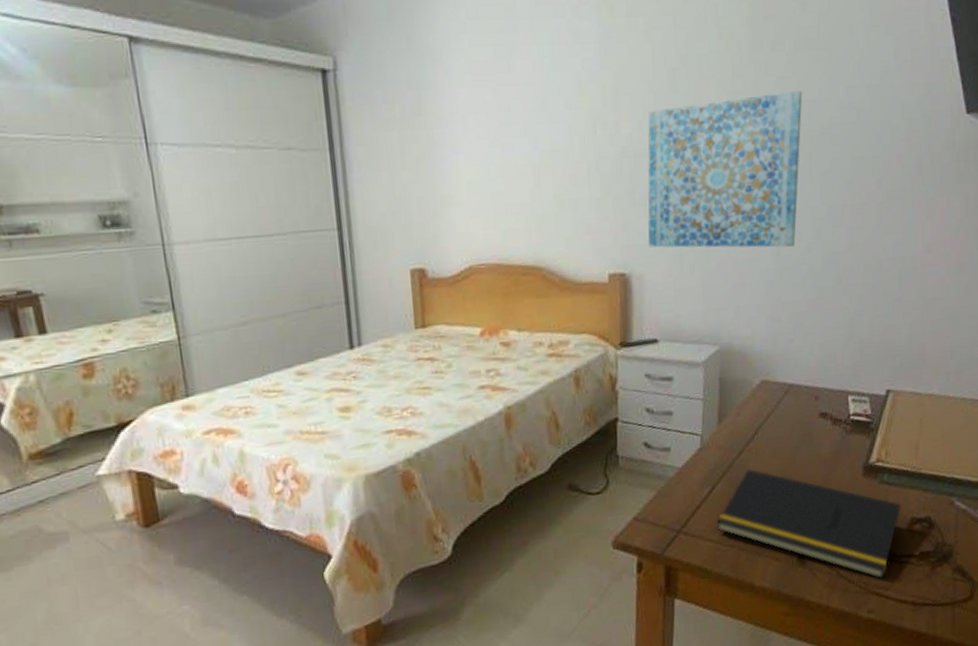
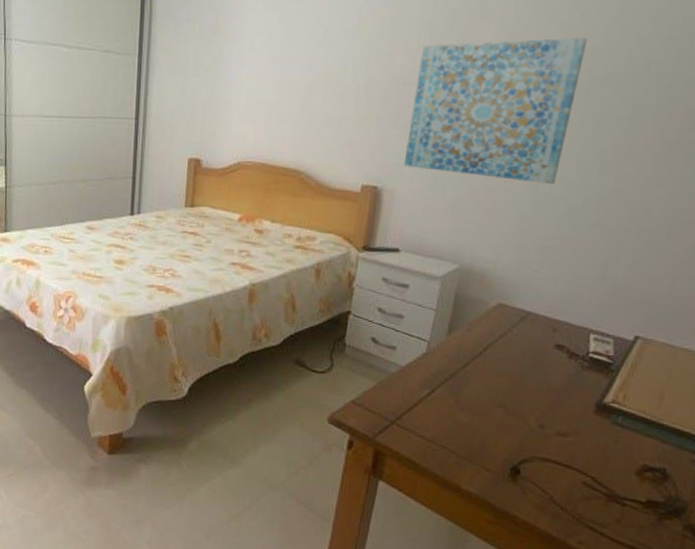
notepad: present [717,468,901,579] -> none [431,381,633,515]

